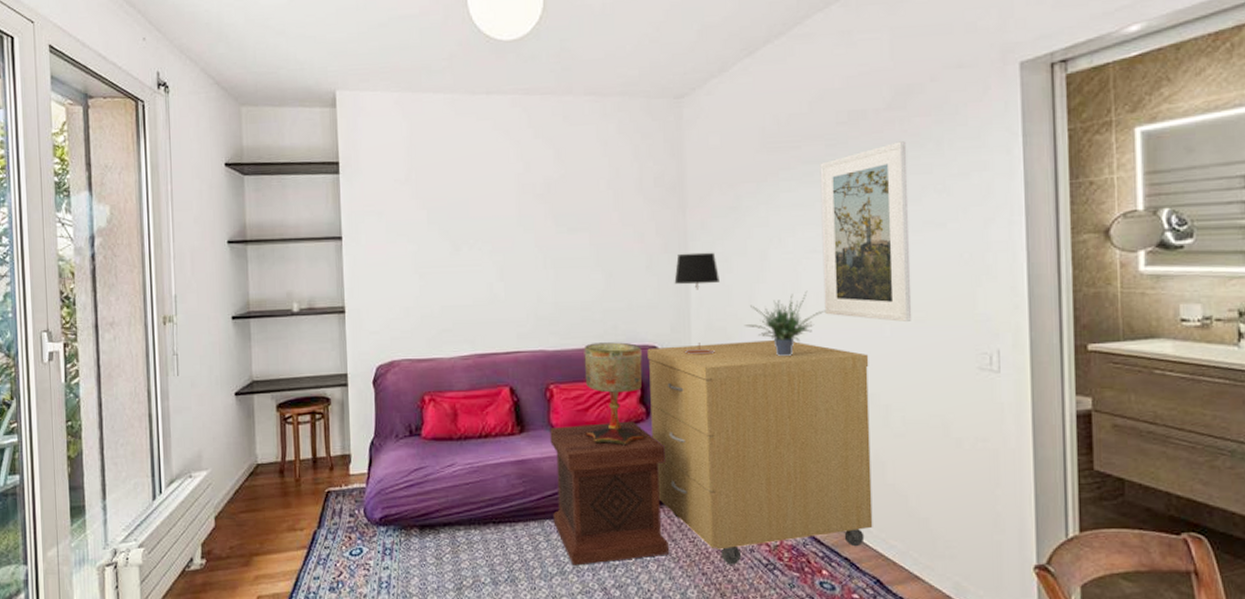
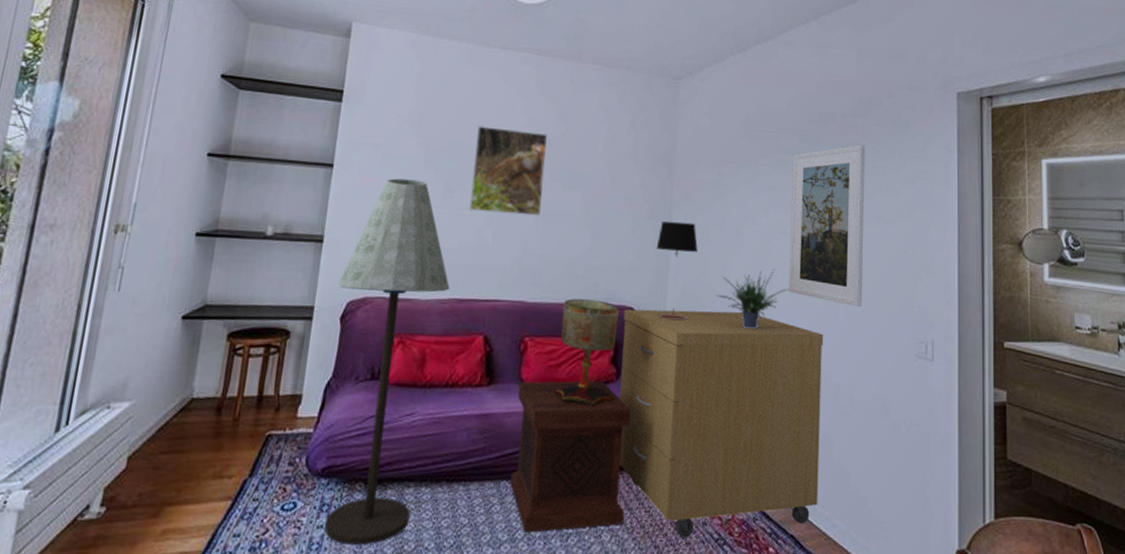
floor lamp: none [365,242,470,582] -> present [324,178,450,545]
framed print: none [474,177,550,267] -> present [468,125,548,216]

